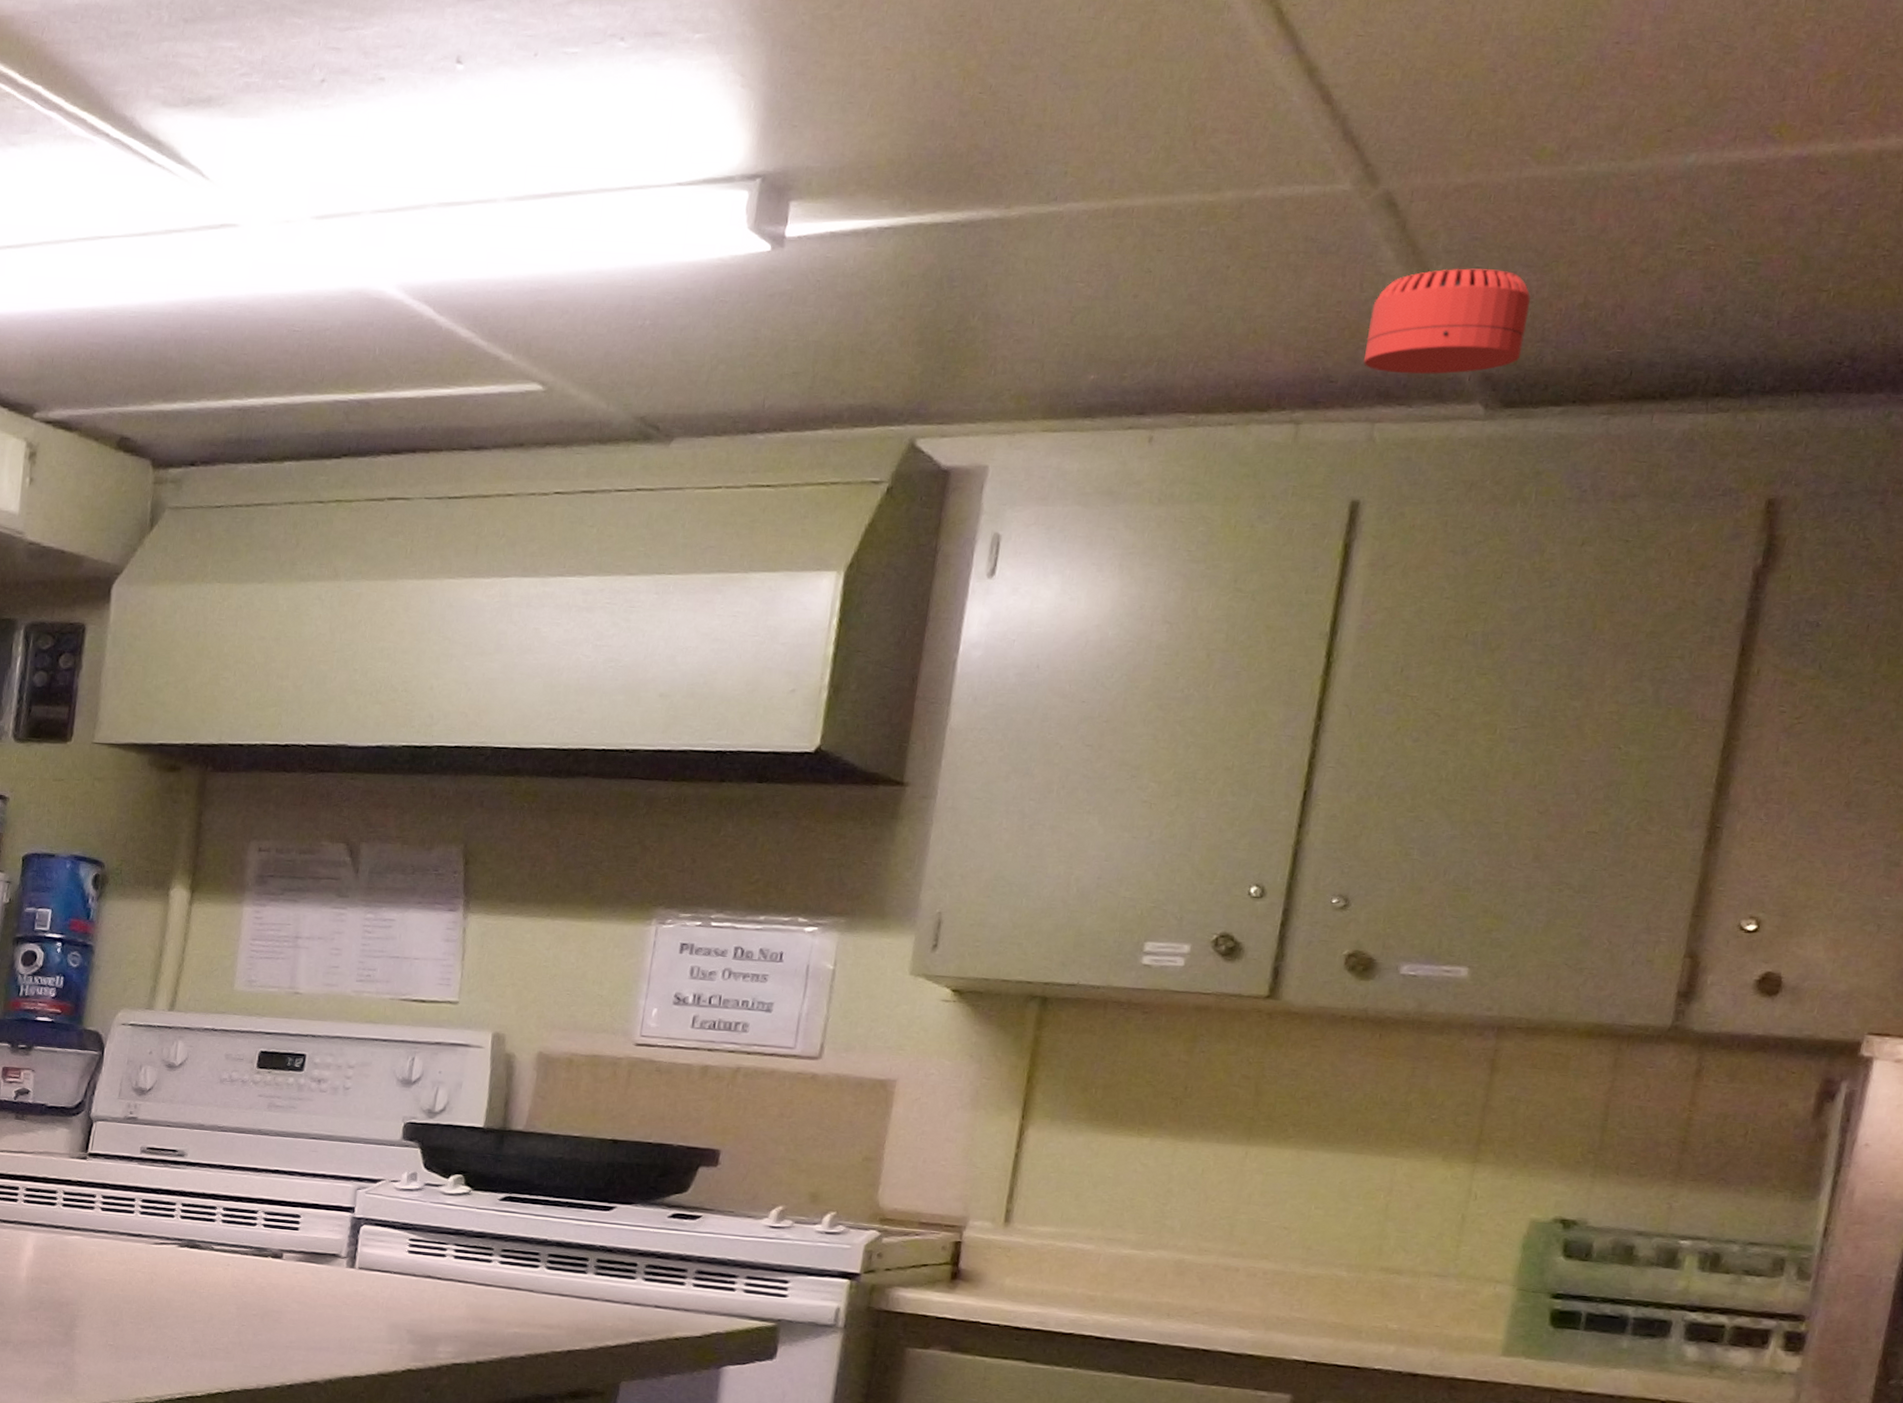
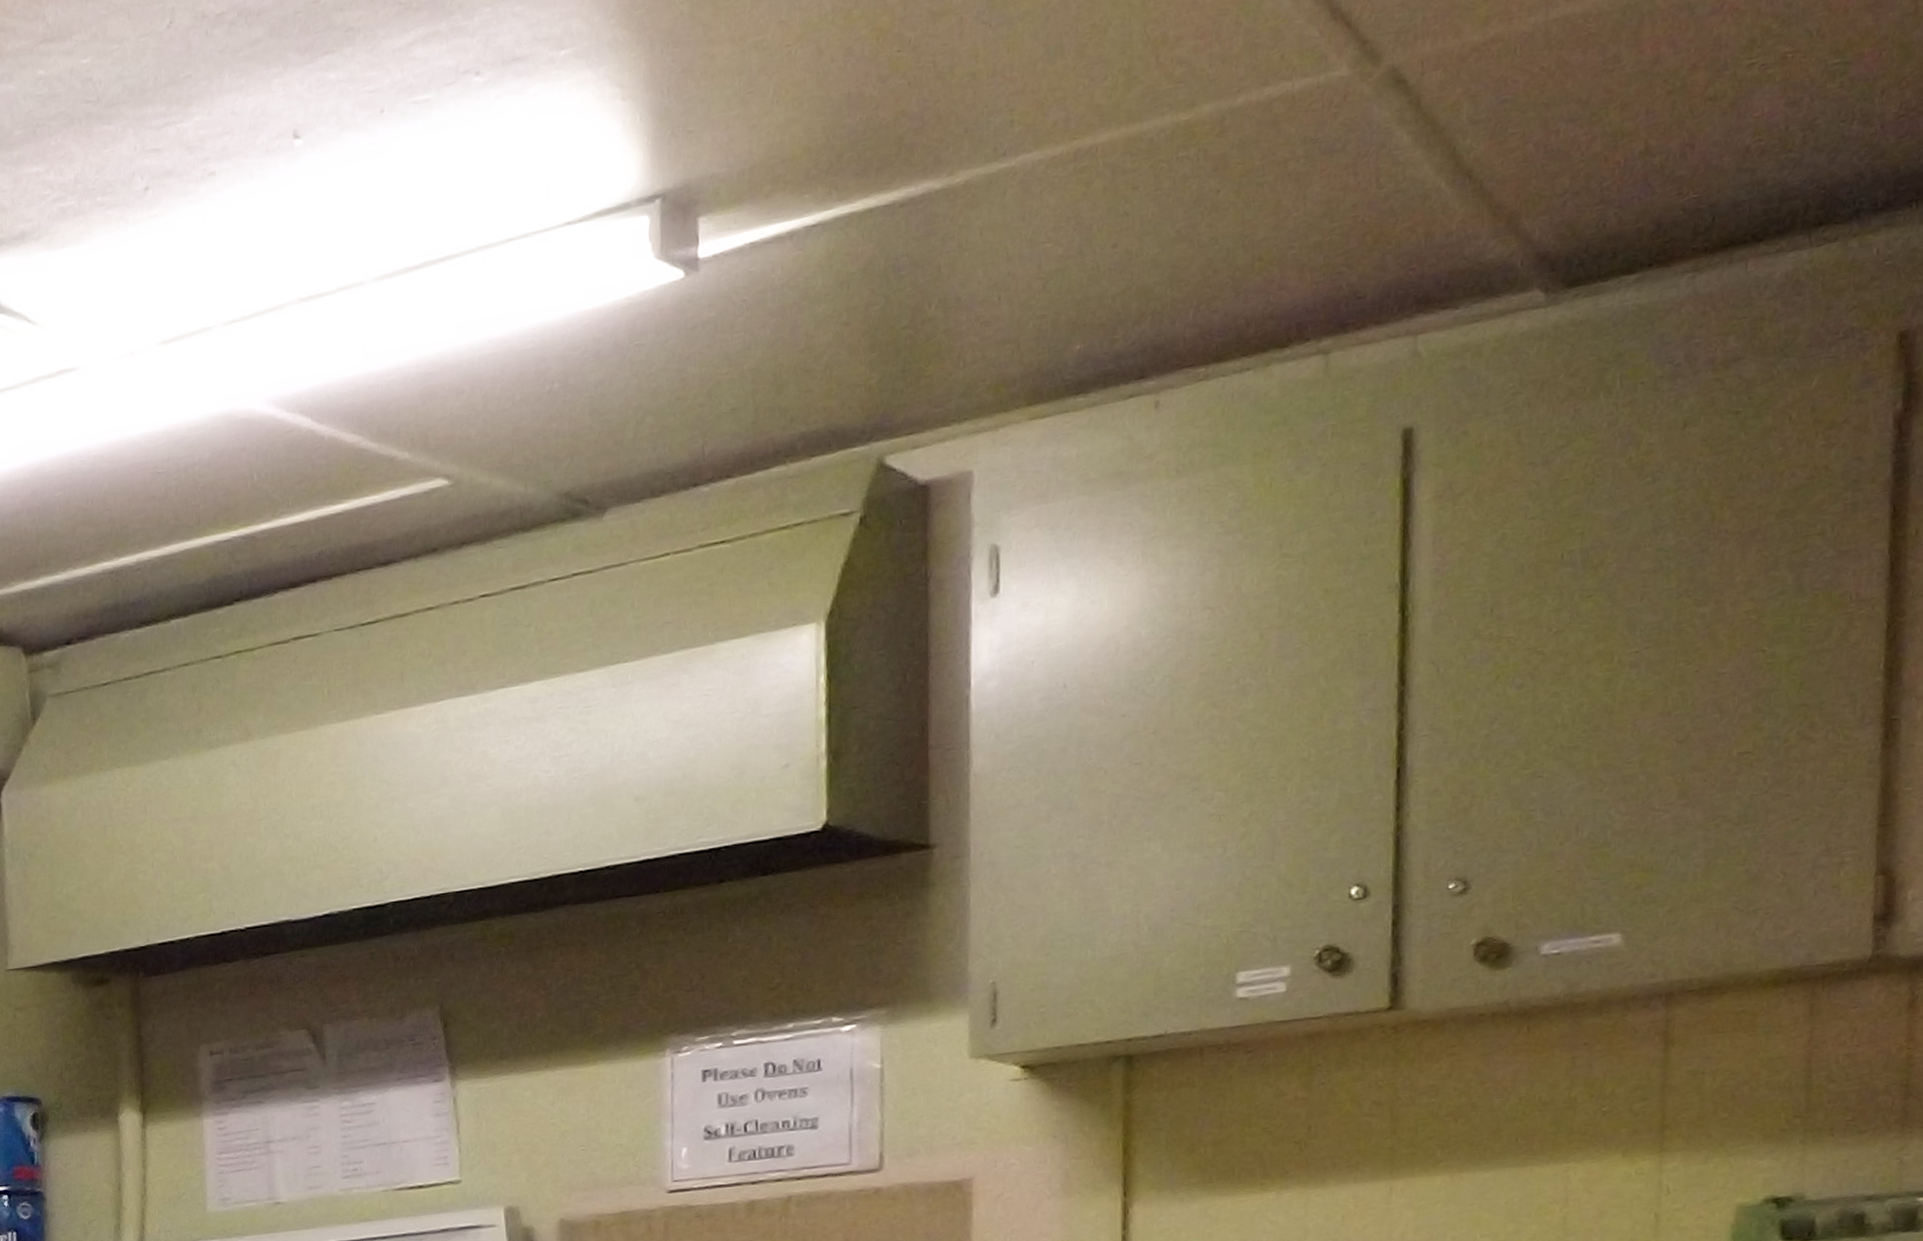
smoke detector: present [1363,268,1531,375] -> none [1393,130,1582,275]

